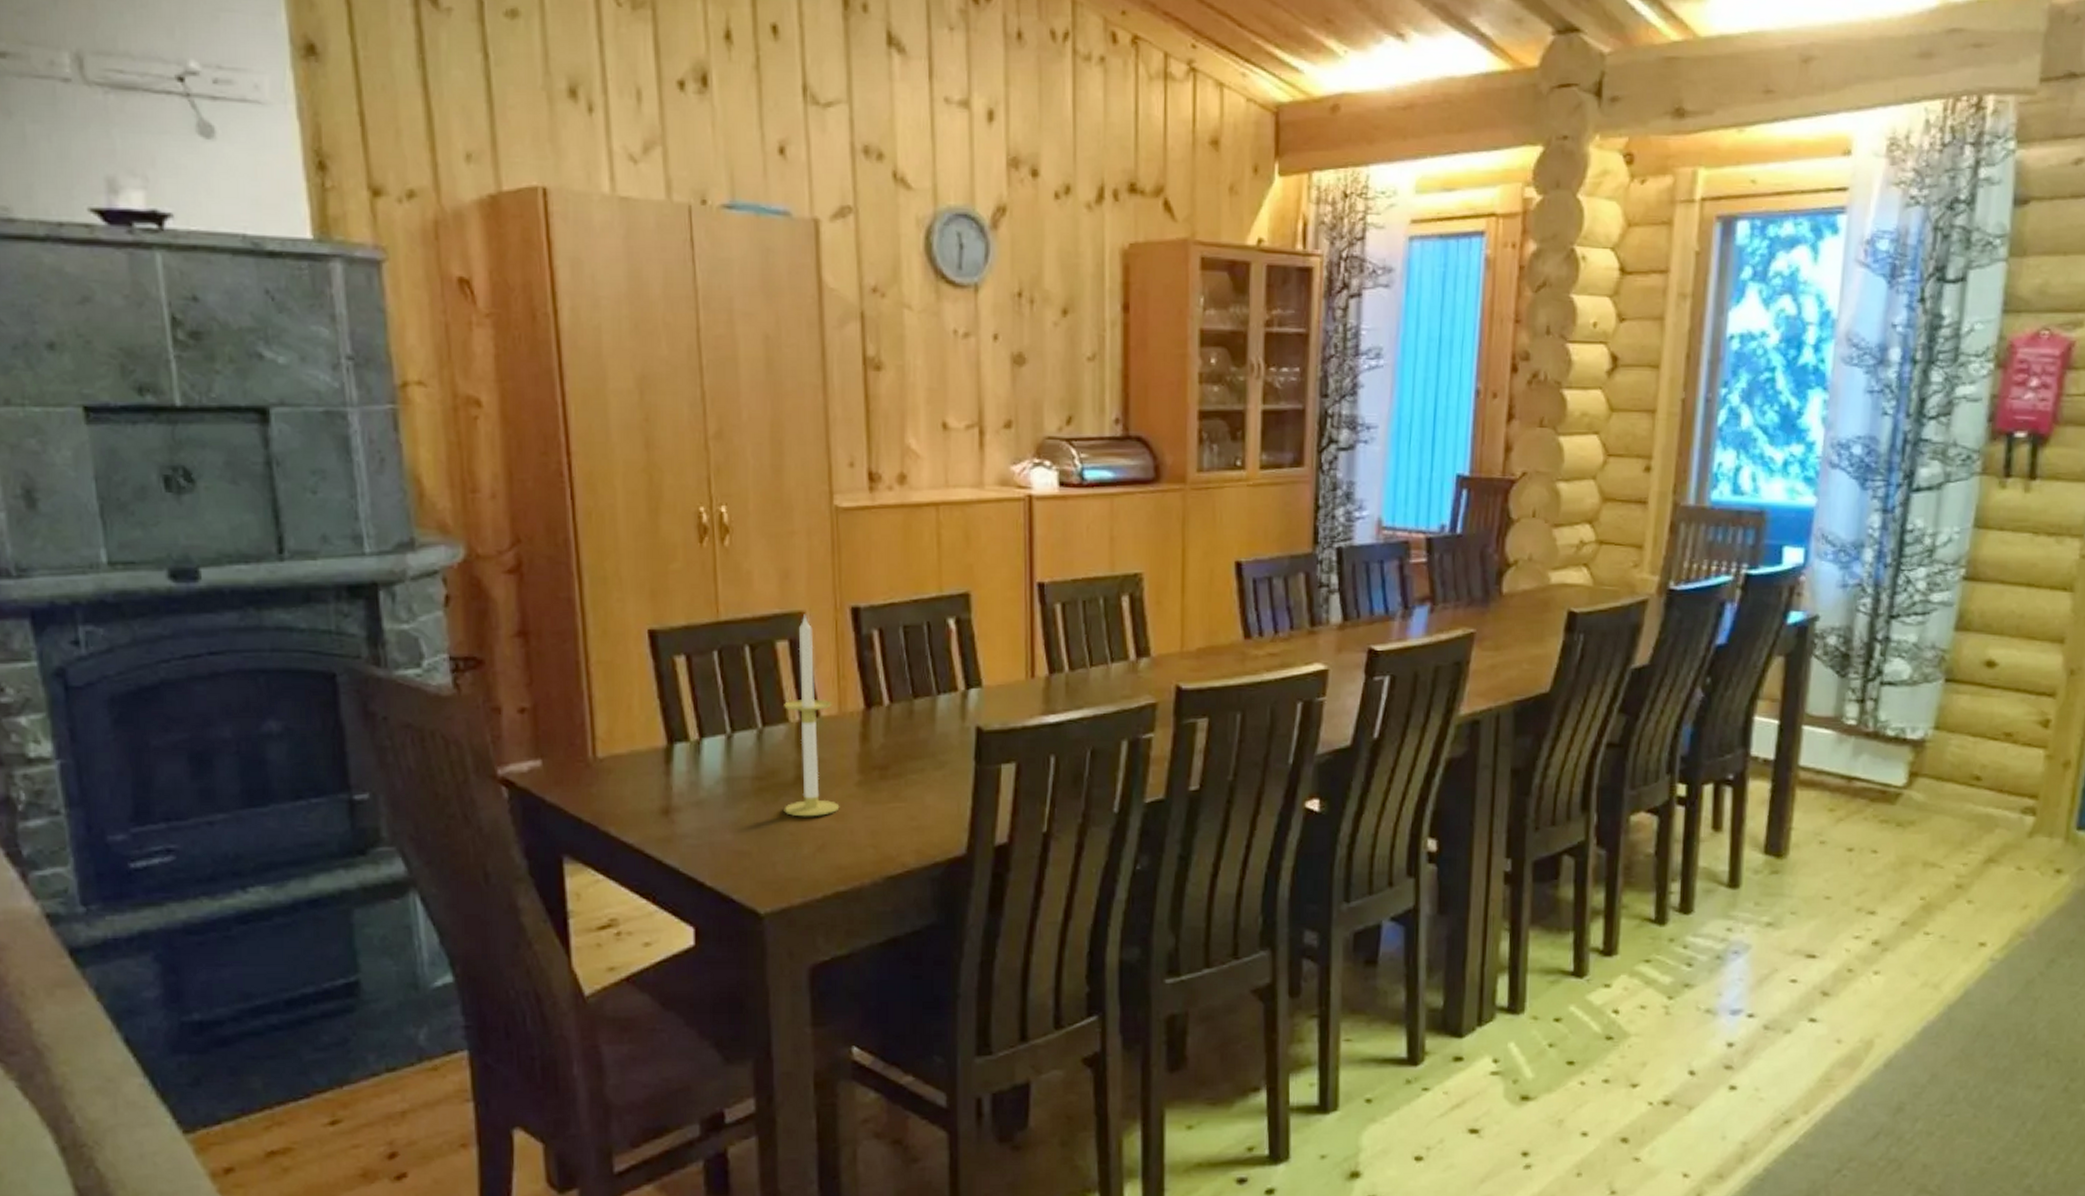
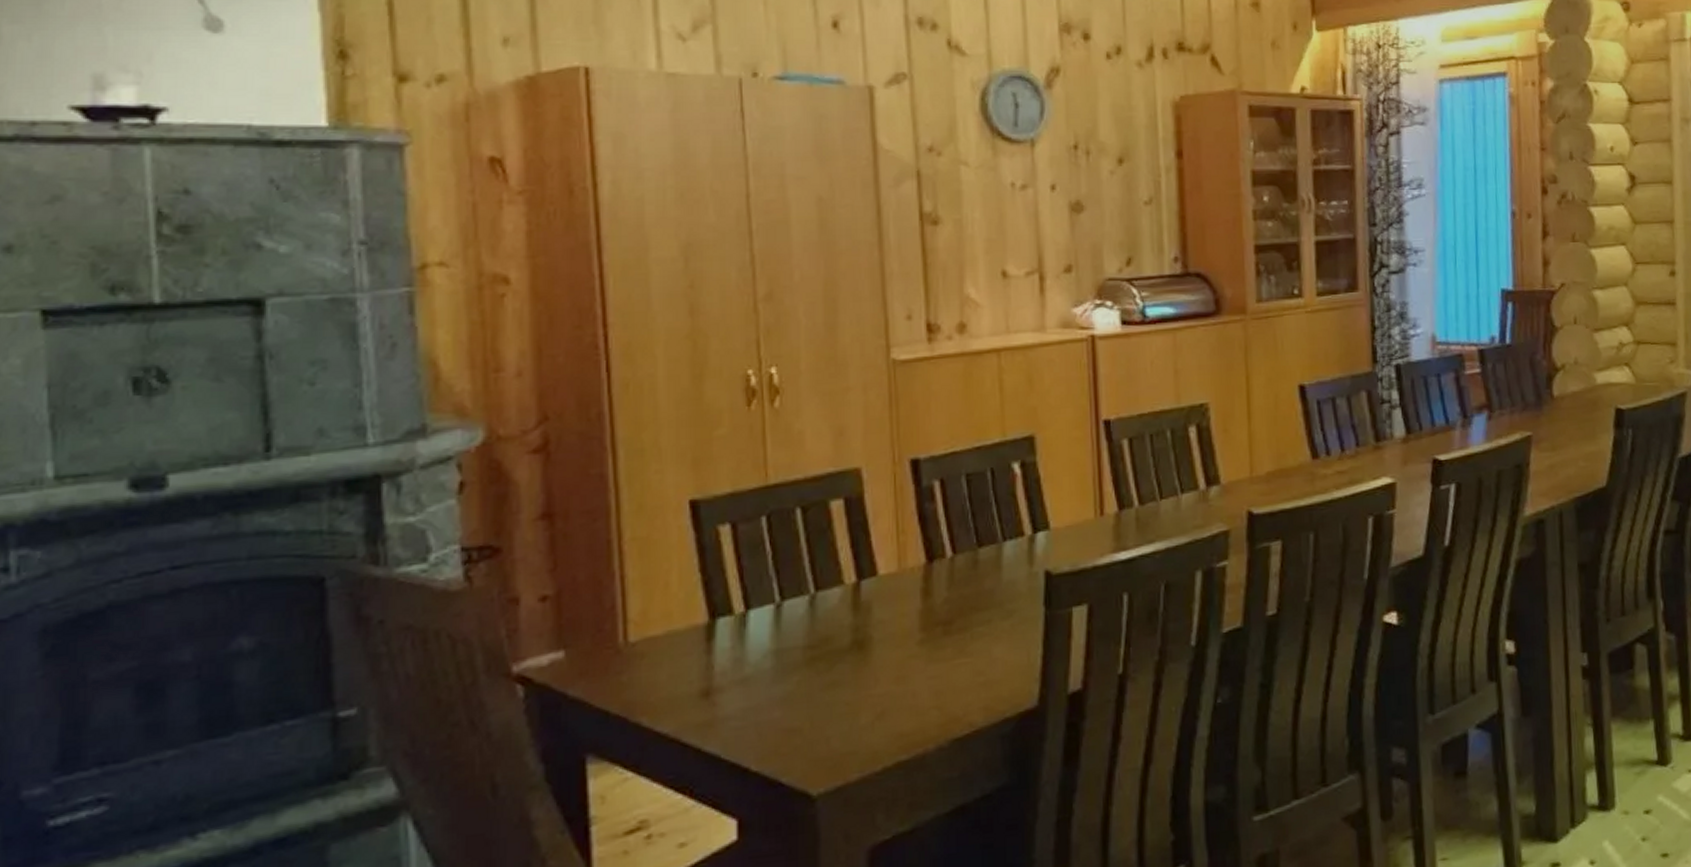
candle: present [784,614,840,817] -> none [839,470,901,684]

